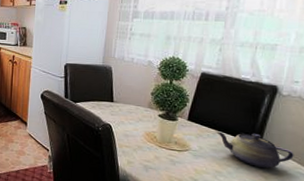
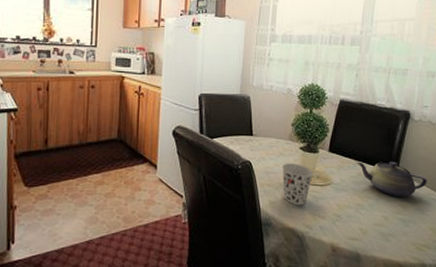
cup: none [140,128,172,167] -> present [282,163,314,206]

